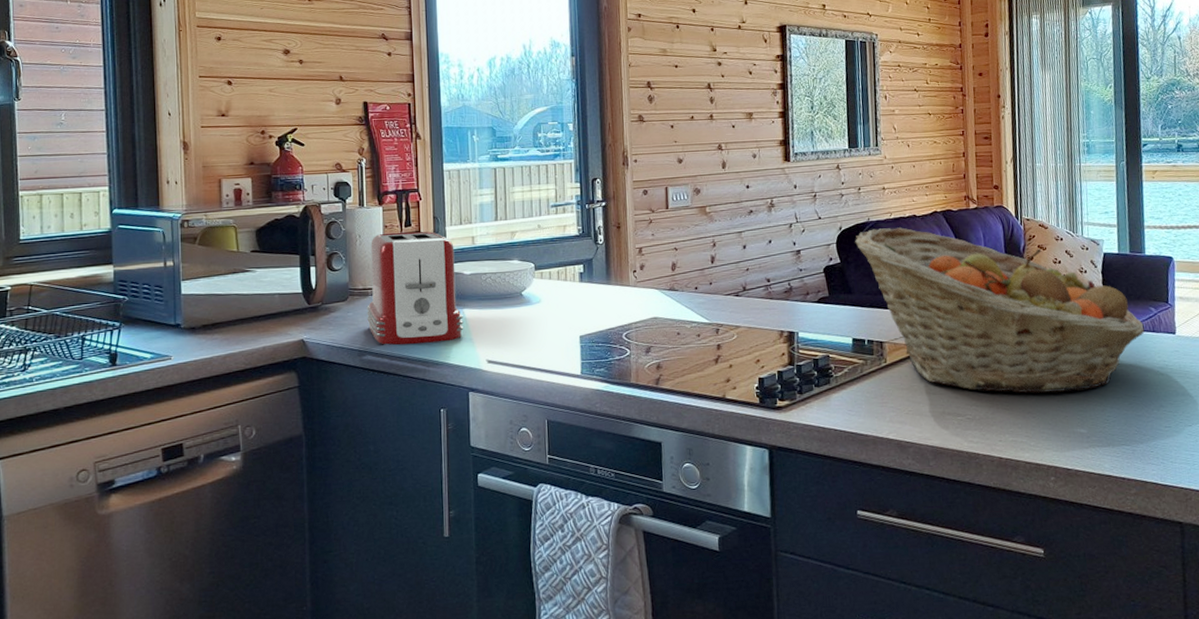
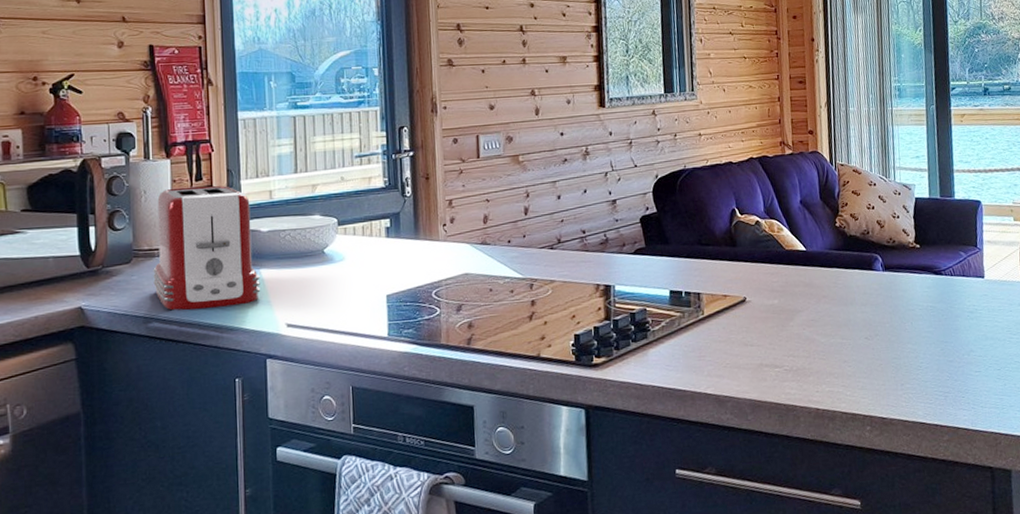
fruit basket: present [855,227,1145,393] -> none [671,174,955,342]

